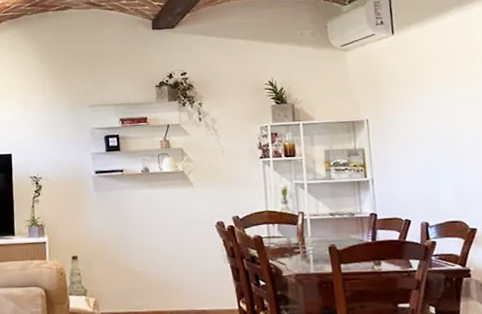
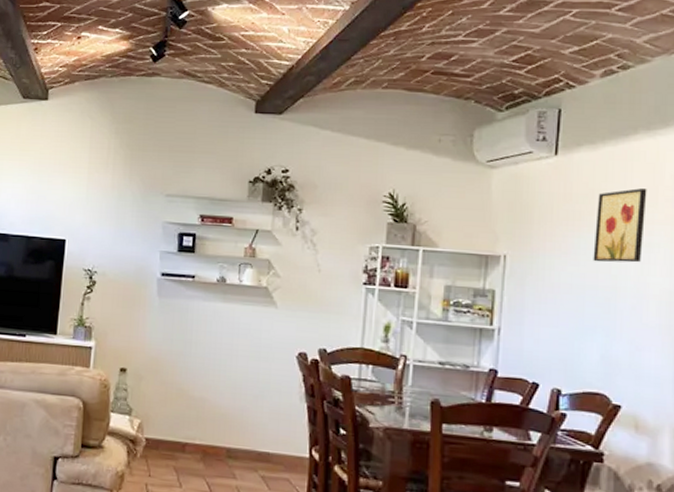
wall art: none [430,52,472,116] -> present [593,188,647,263]

